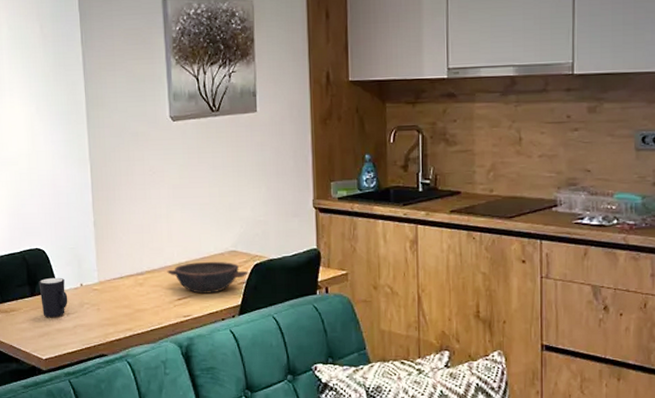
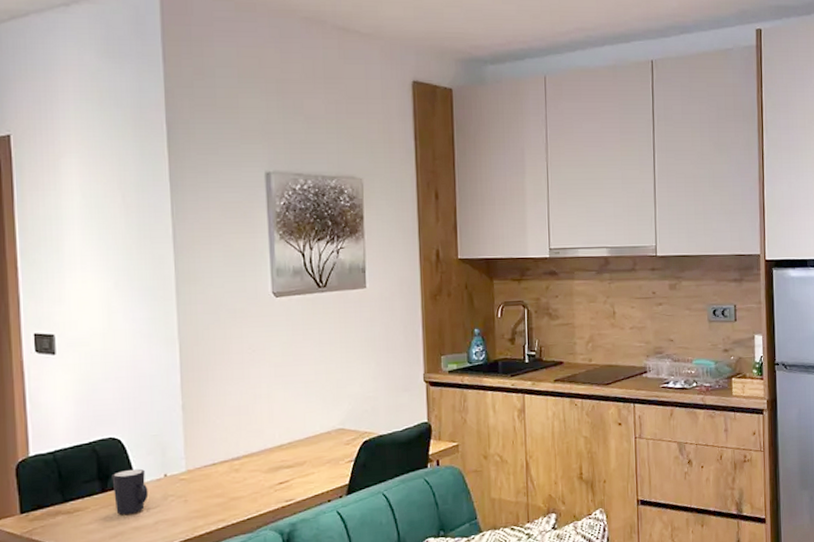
bowl: present [167,261,249,294] -> none [267,440,357,476]

